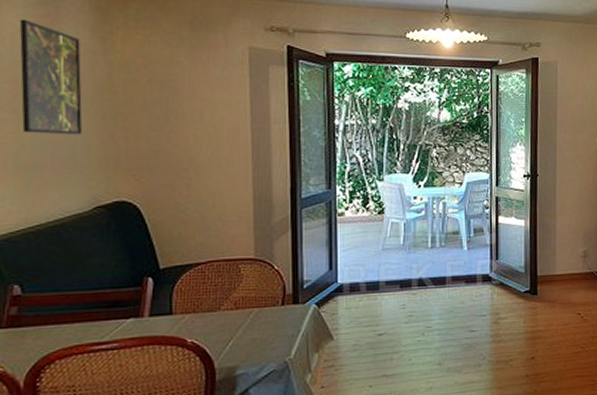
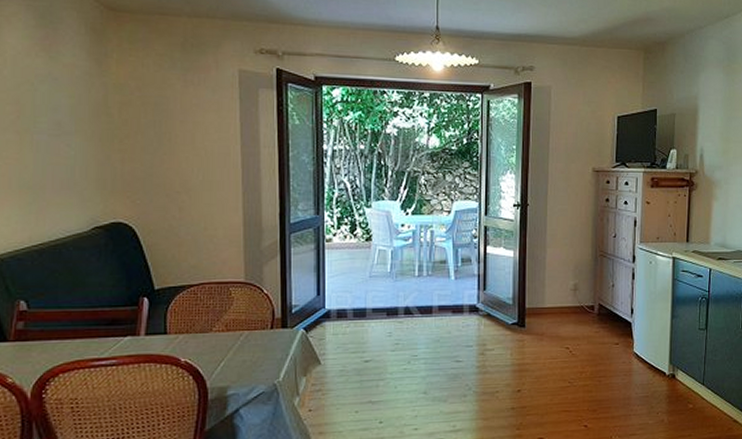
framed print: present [20,19,83,135] -> none [21,41,81,157]

